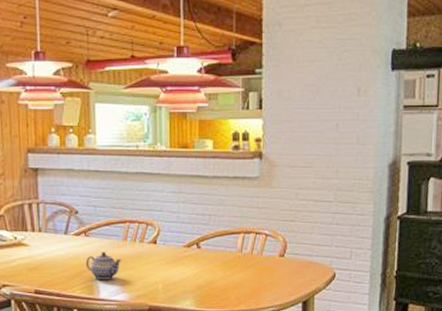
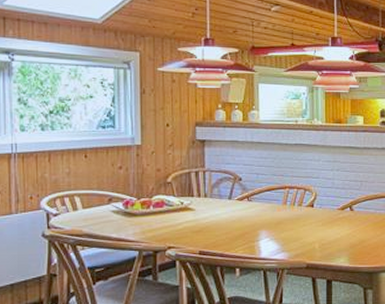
teapot: present [85,251,121,279] -> none [248,214,281,240]

